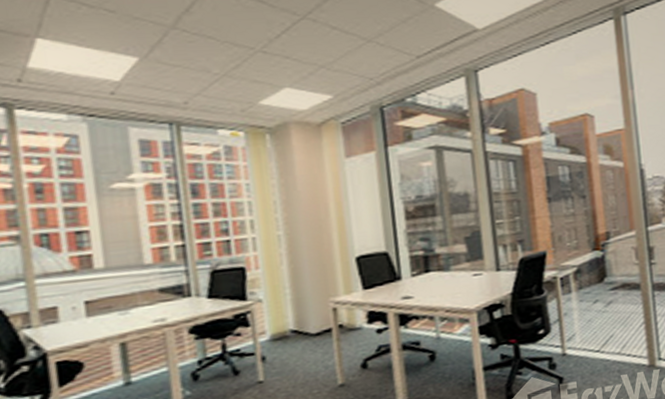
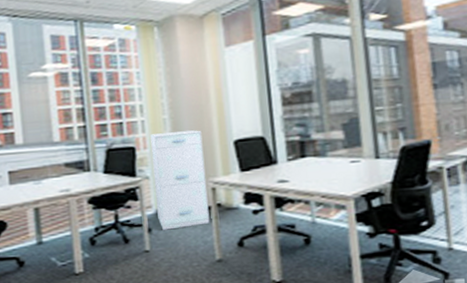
filing cabinet: none [263,246,331,358] -> present [150,129,210,230]

